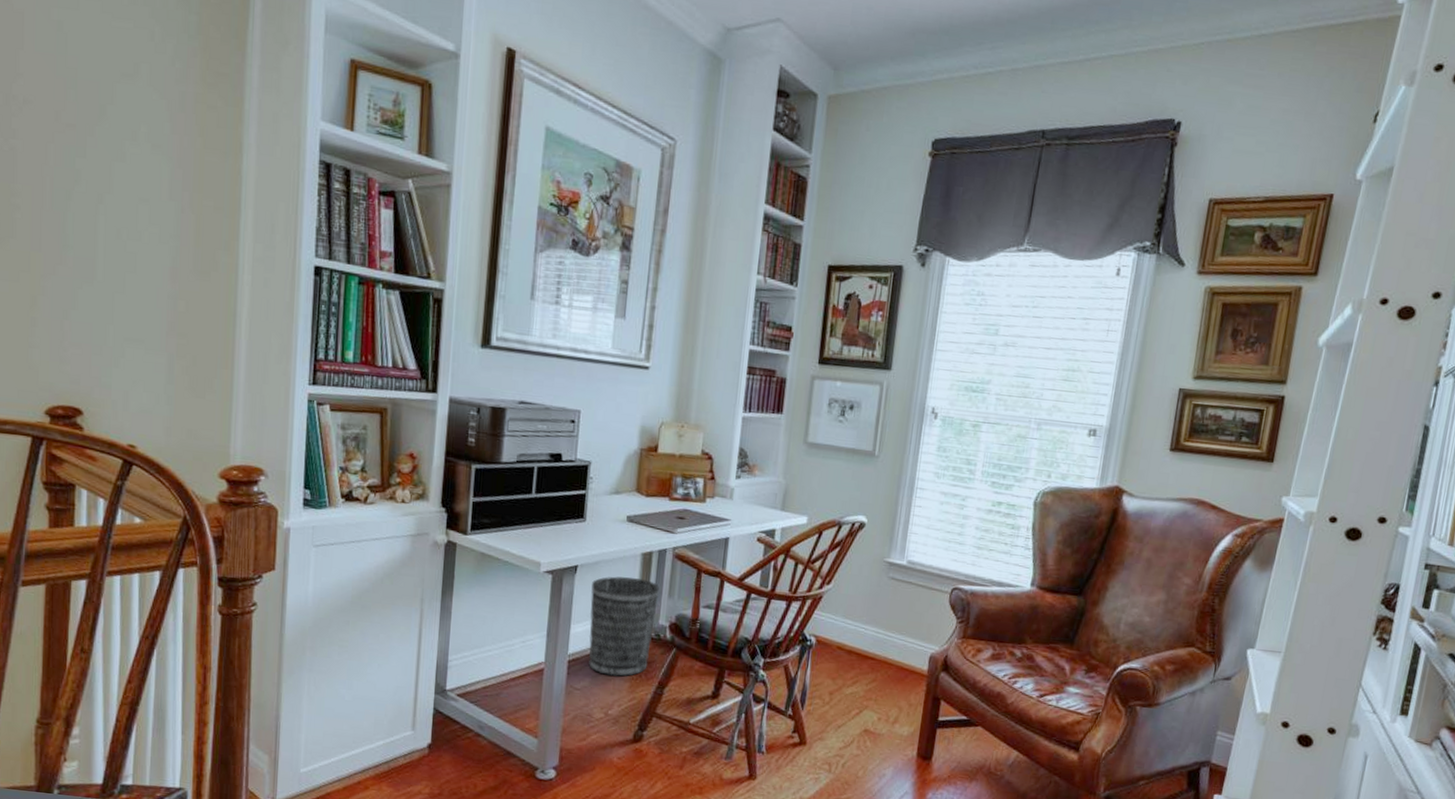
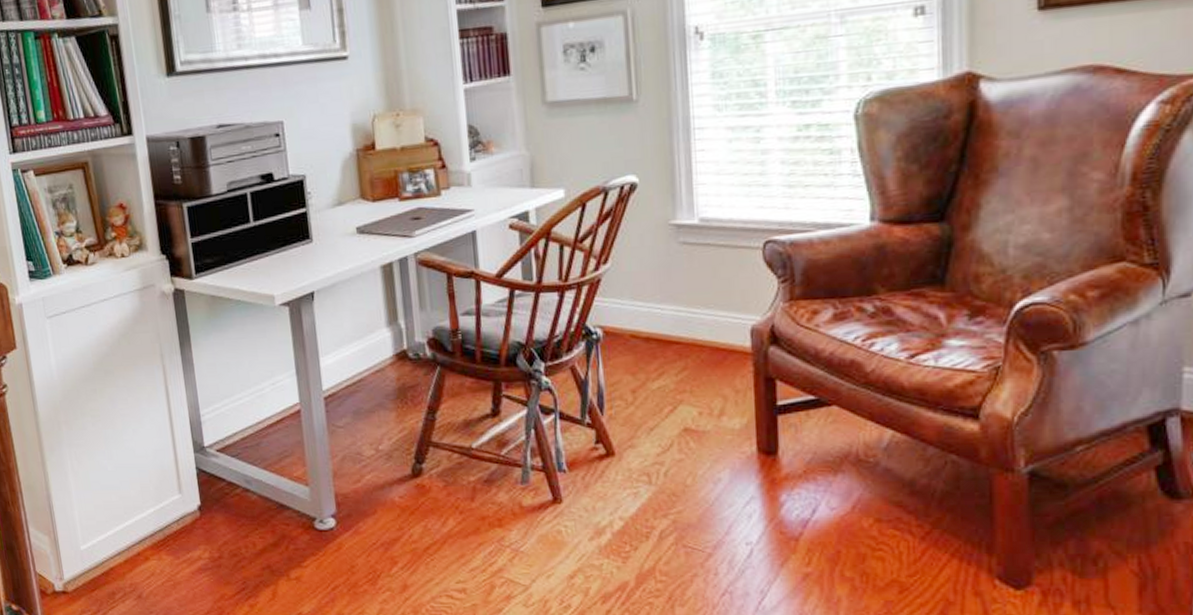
wastebasket: present [589,576,659,677] -> none [333,294,412,408]

